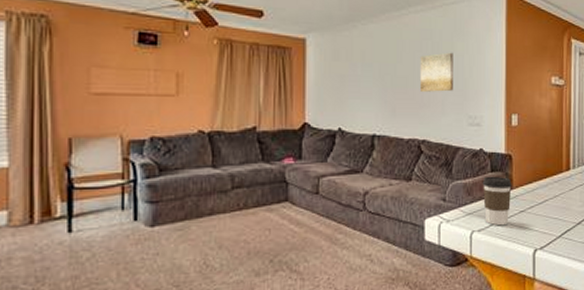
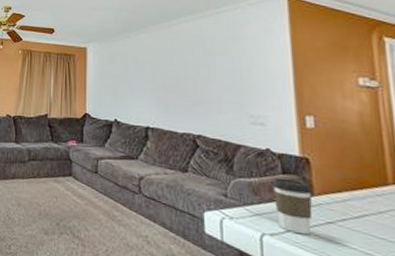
wall art: present [419,52,453,92] -> none [191,55,230,91]

